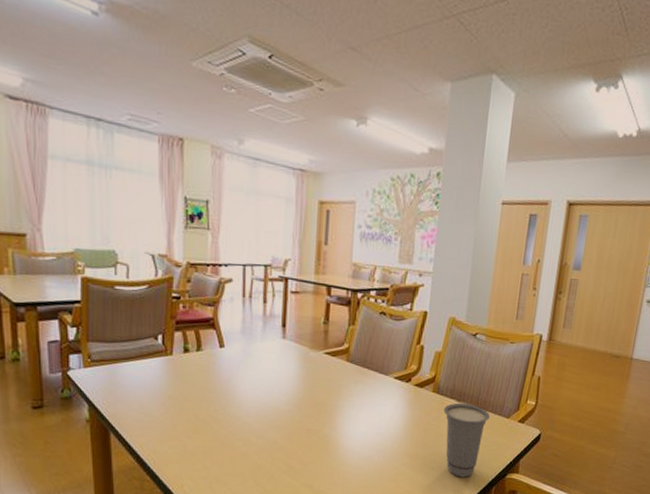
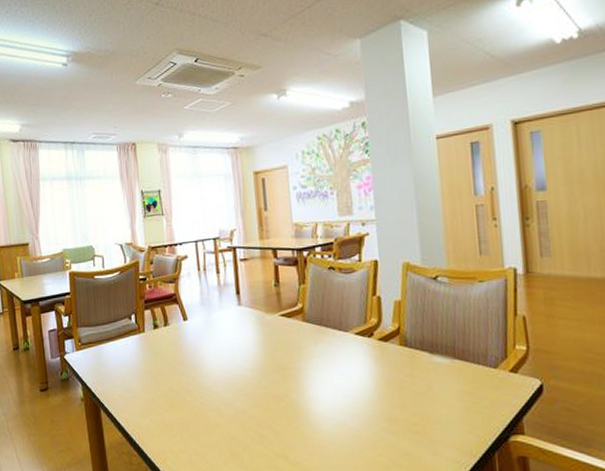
cup: present [443,403,490,478] -> none [416,355,473,442]

